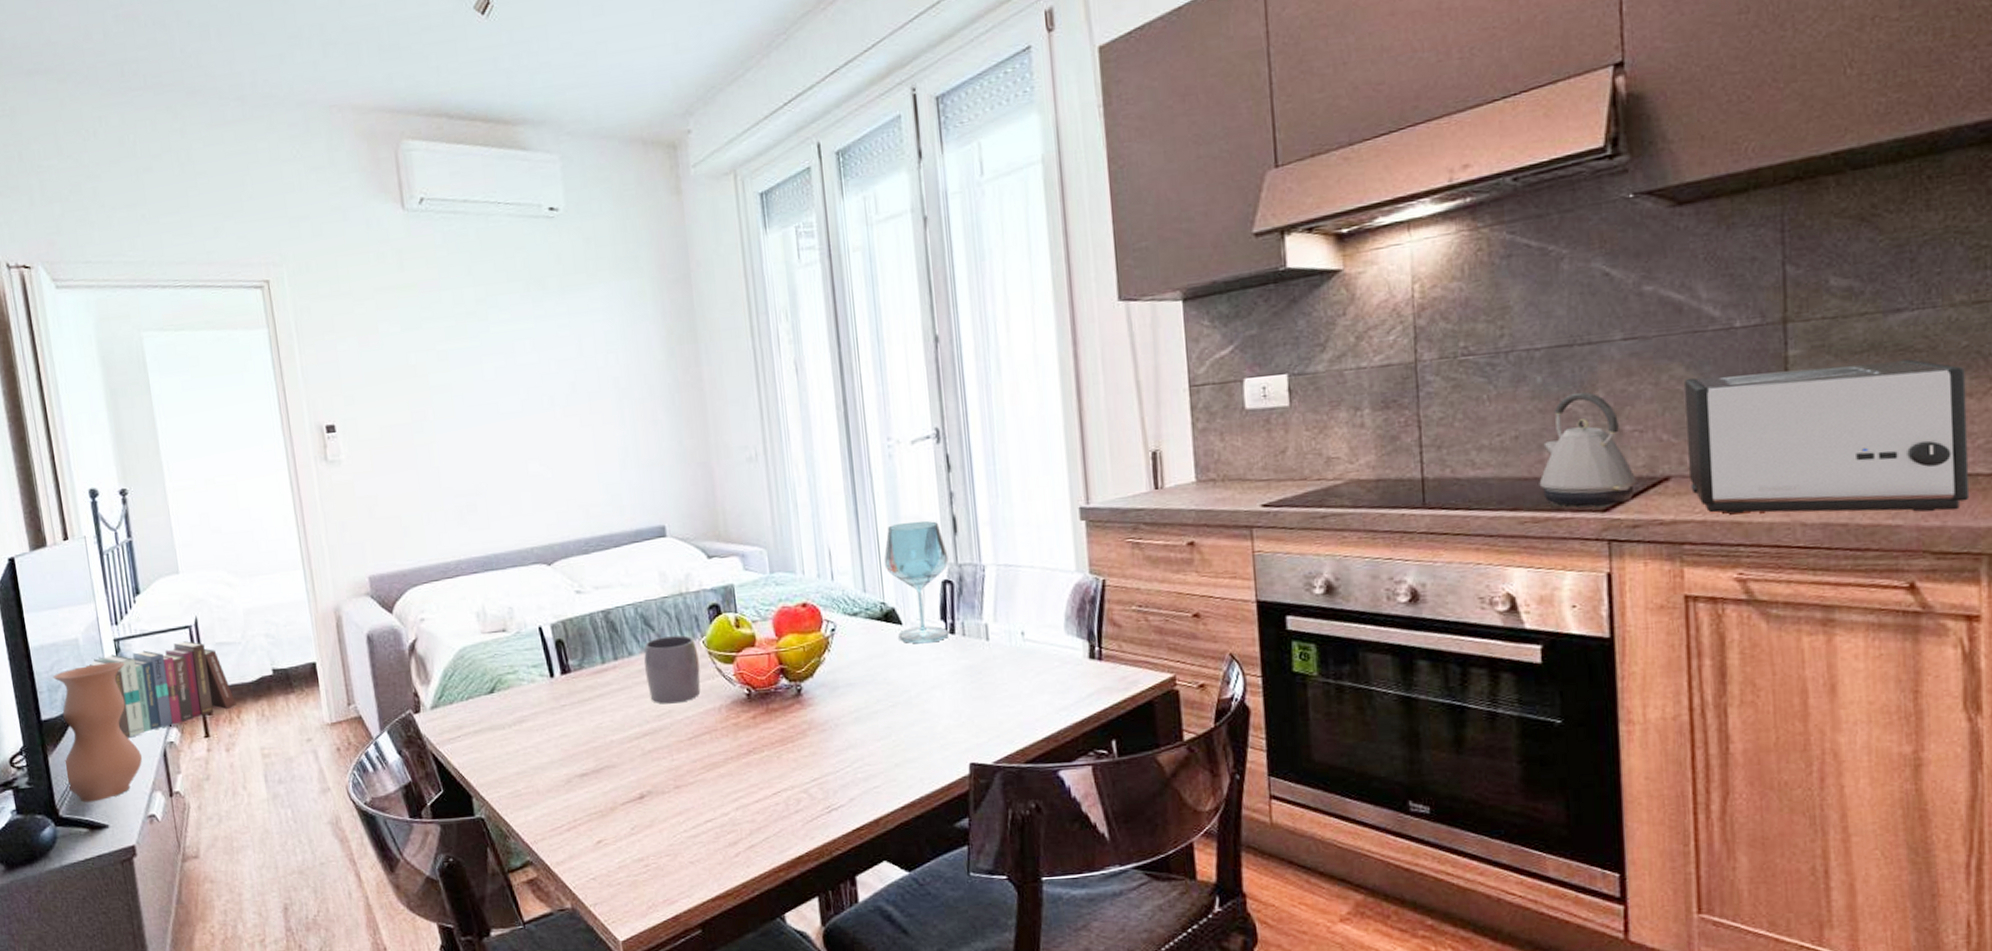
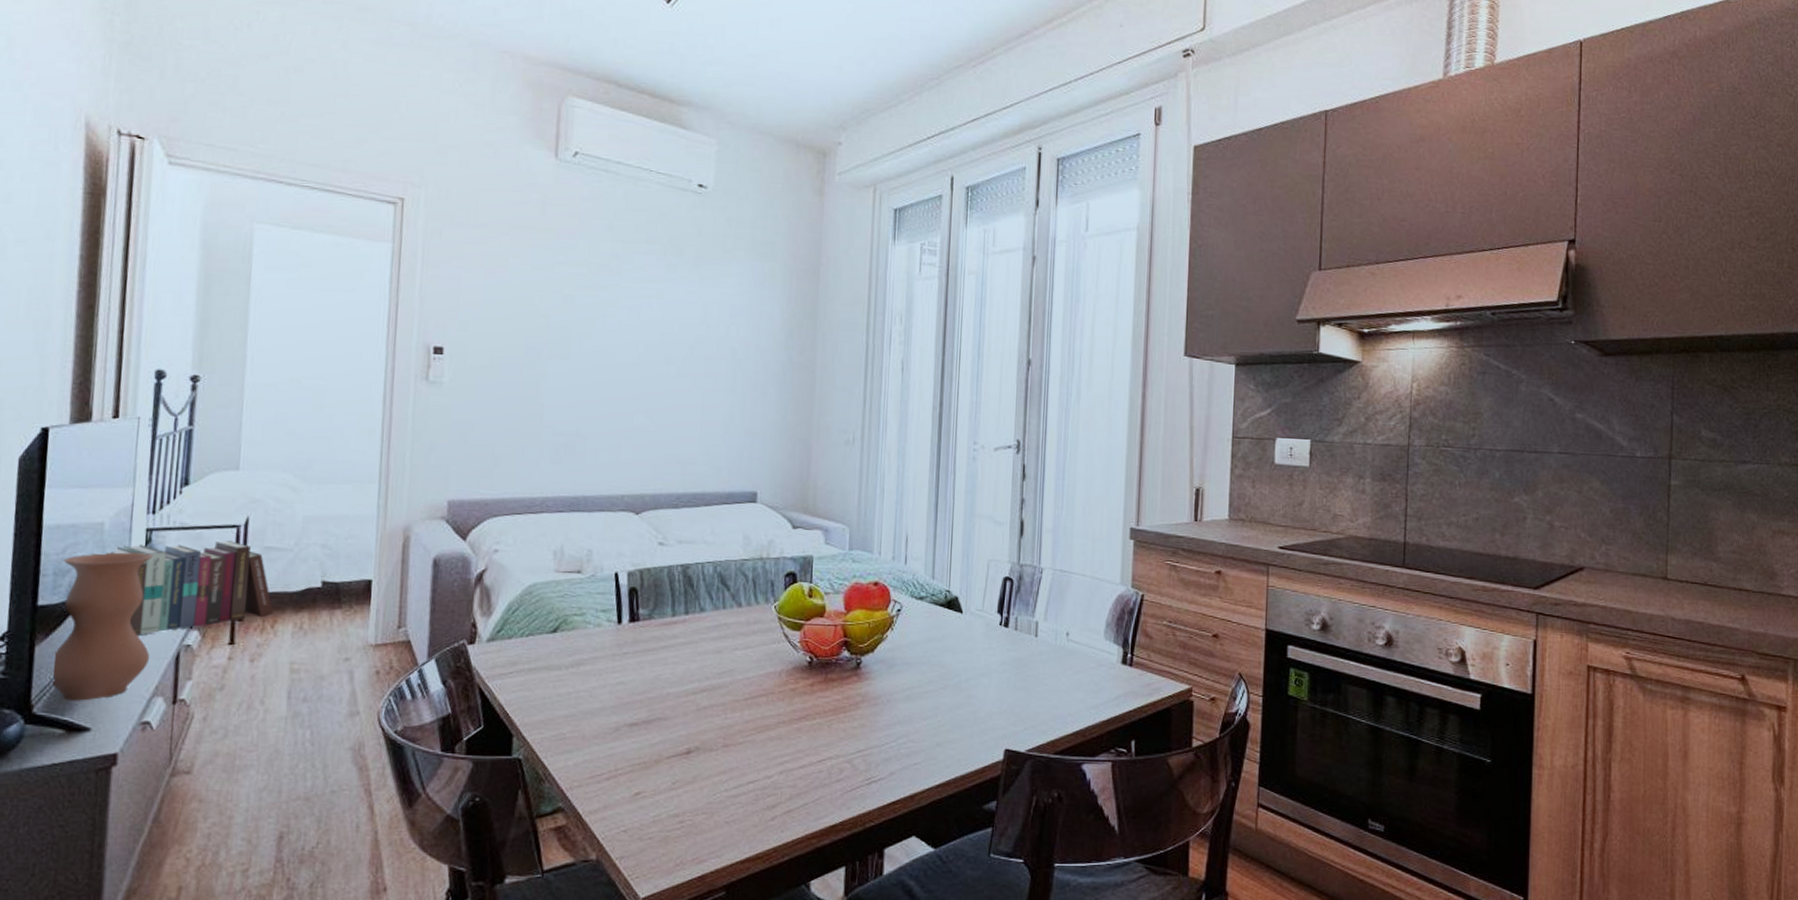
mug: present [644,635,701,704] -> none [713,597,768,663]
wine glass: present [884,521,950,644] -> none [954,520,1013,633]
kettle: present [1539,391,1638,507] -> none [1490,489,1561,584]
toaster: present [1685,359,1970,514] -> none [1598,491,1785,622]

